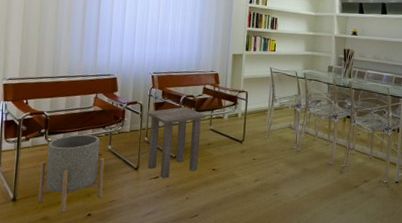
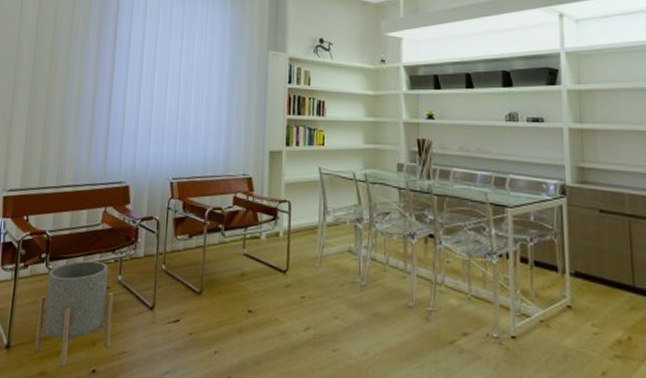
side table: present [147,107,206,179] -> none [164,223,238,324]

